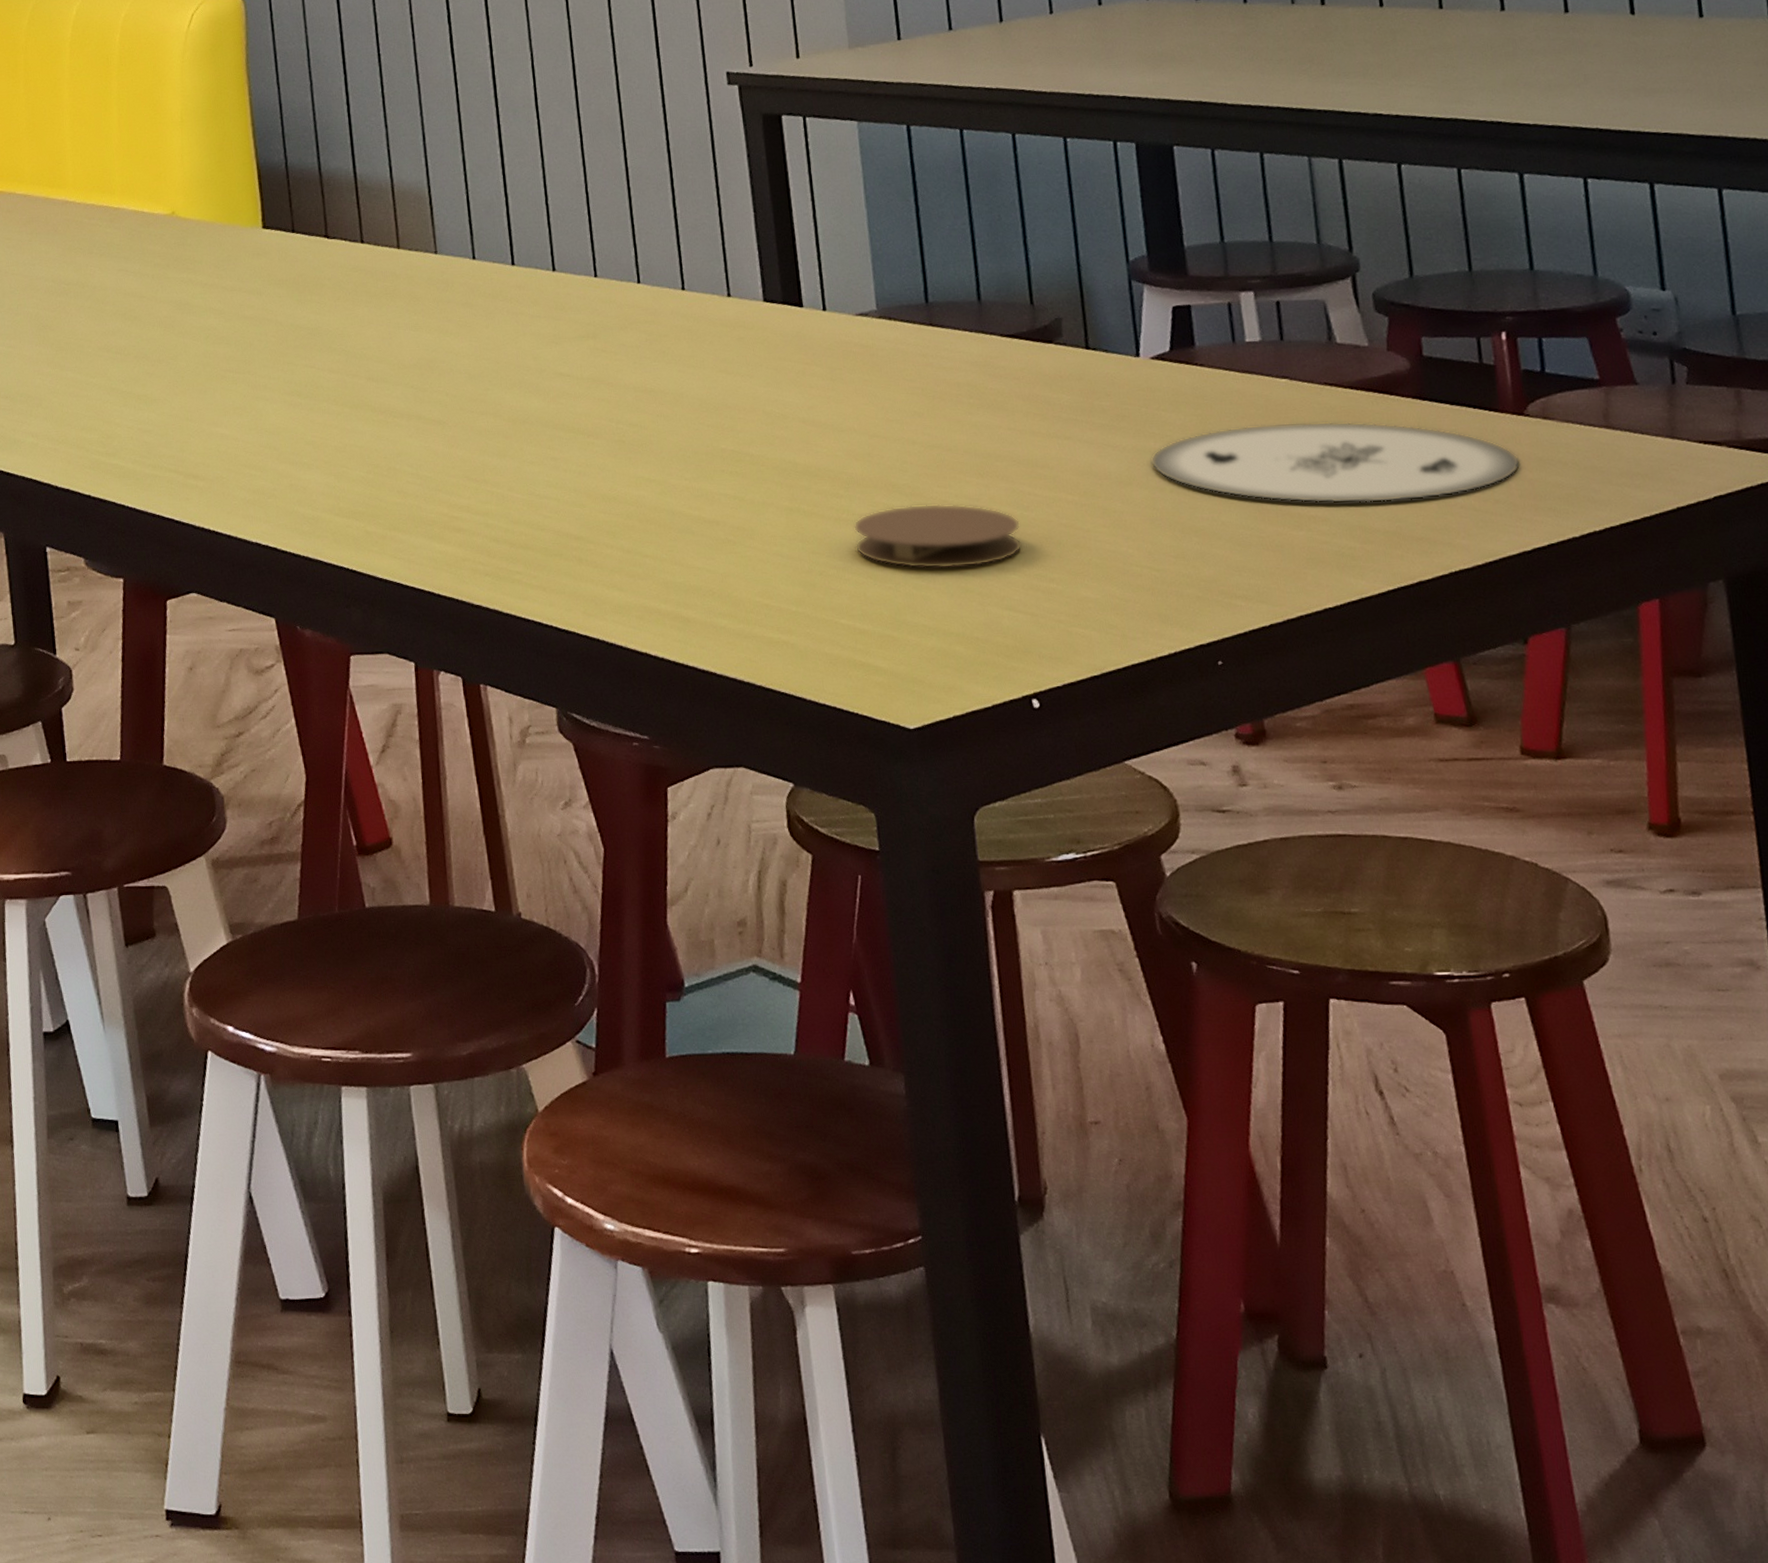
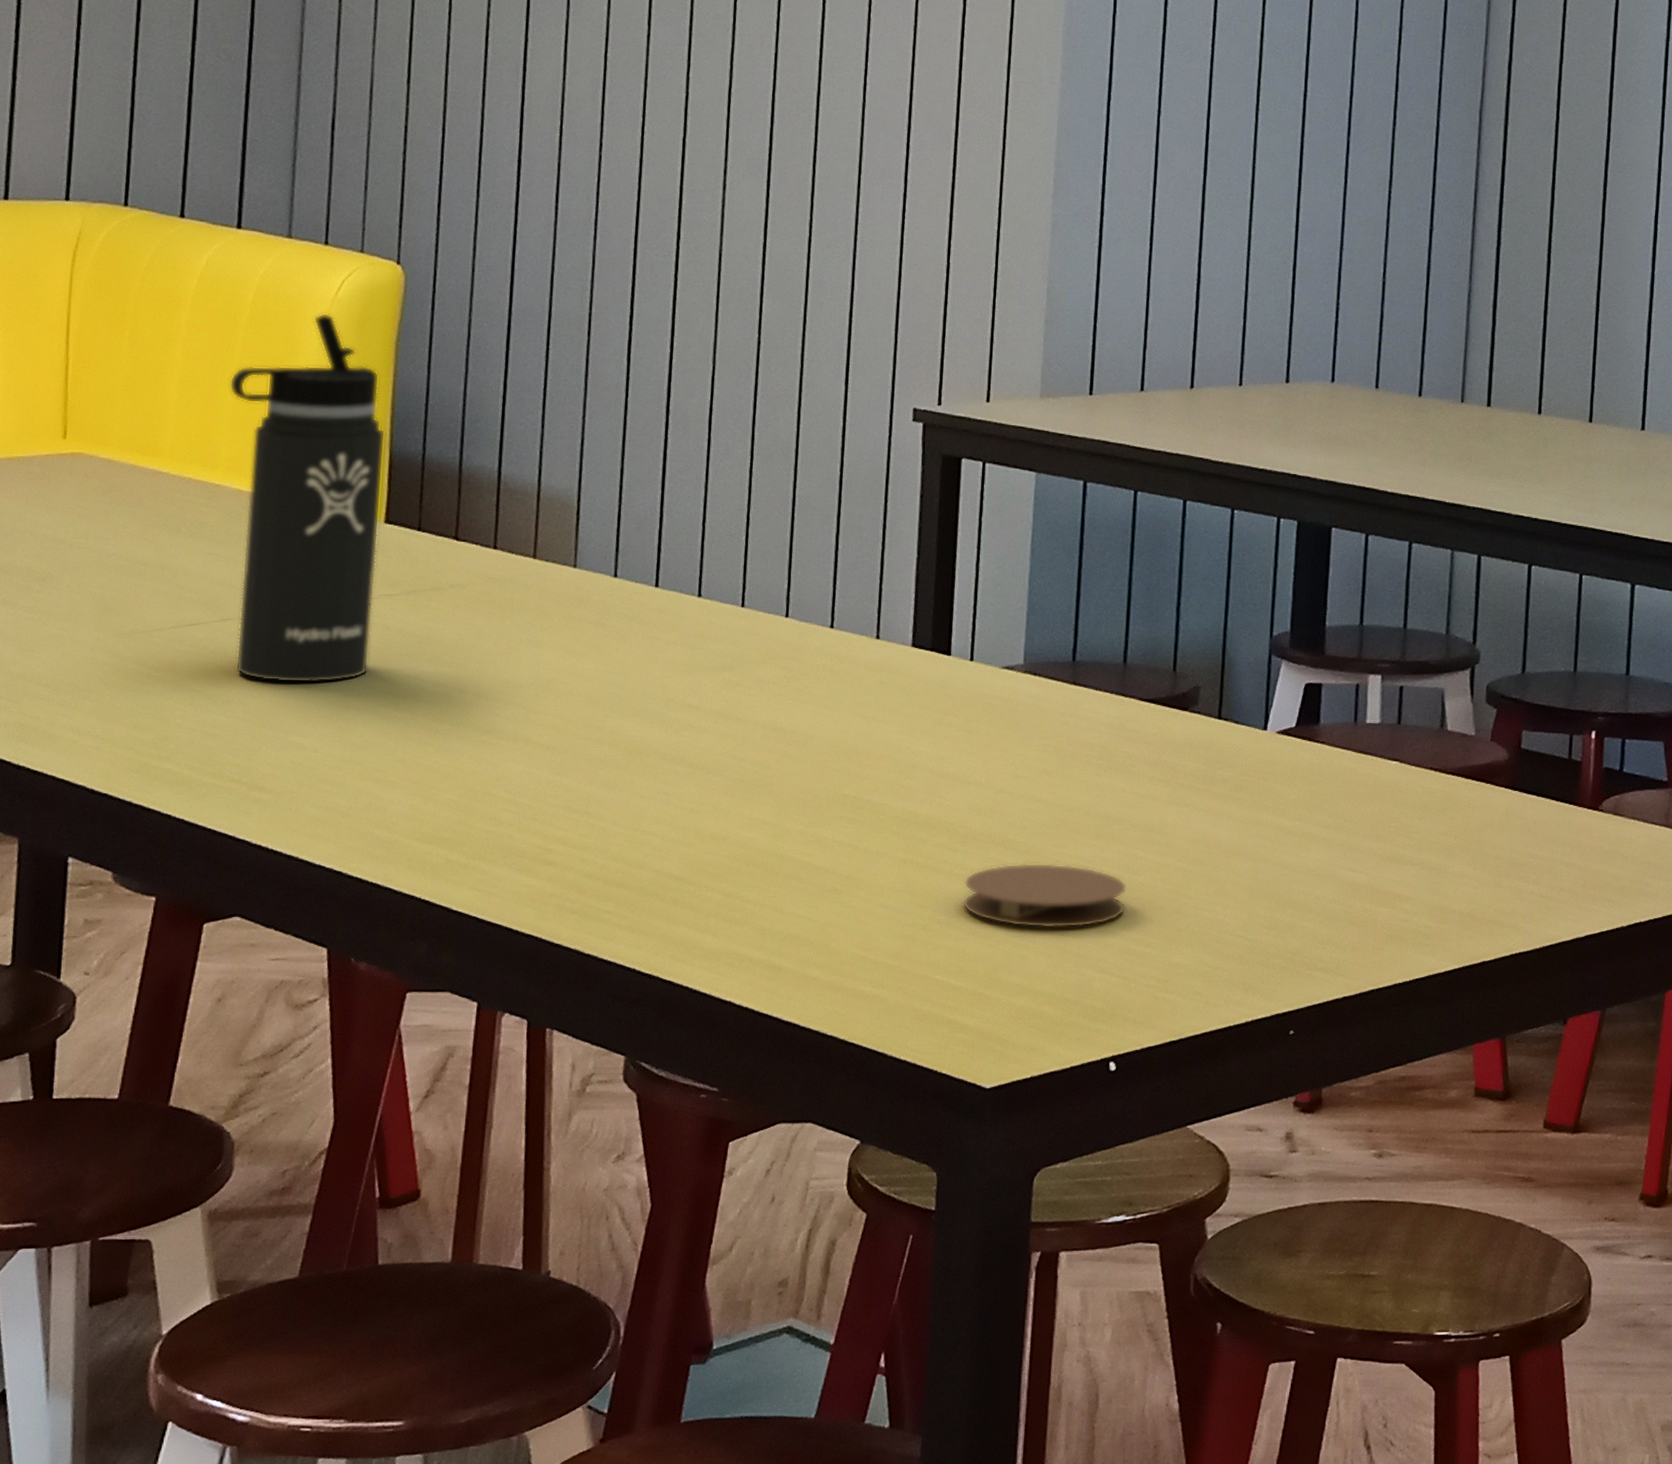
thermos bottle: none [111,45,270,381] -> present [229,312,386,684]
plate: present [1150,421,1521,504] -> none [1260,804,1588,885]

